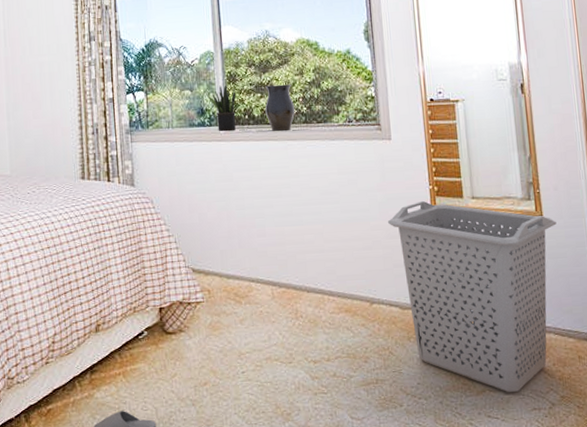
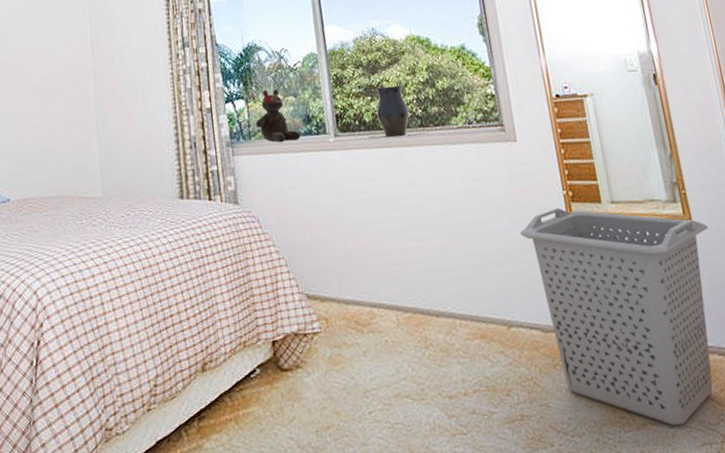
teddy bear: none [153,83,194,133] -> present [255,89,301,143]
potted plant: present [207,85,236,132] -> none [313,88,346,141]

